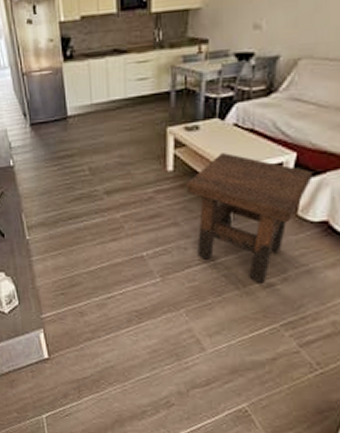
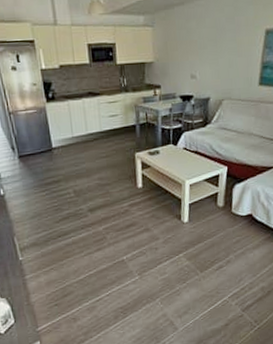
side table: present [187,153,313,283] -> none [153,170,239,268]

